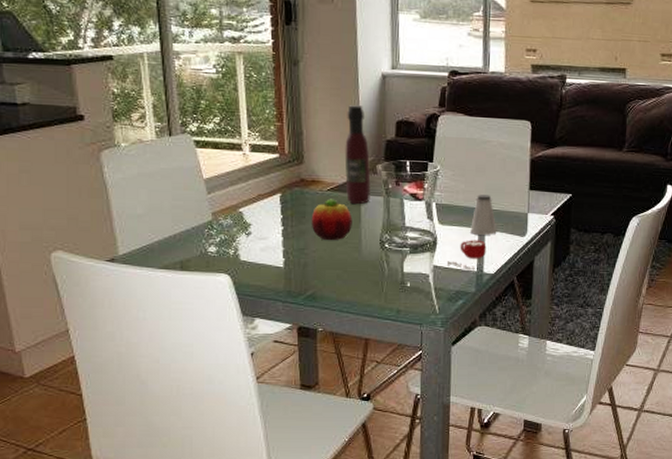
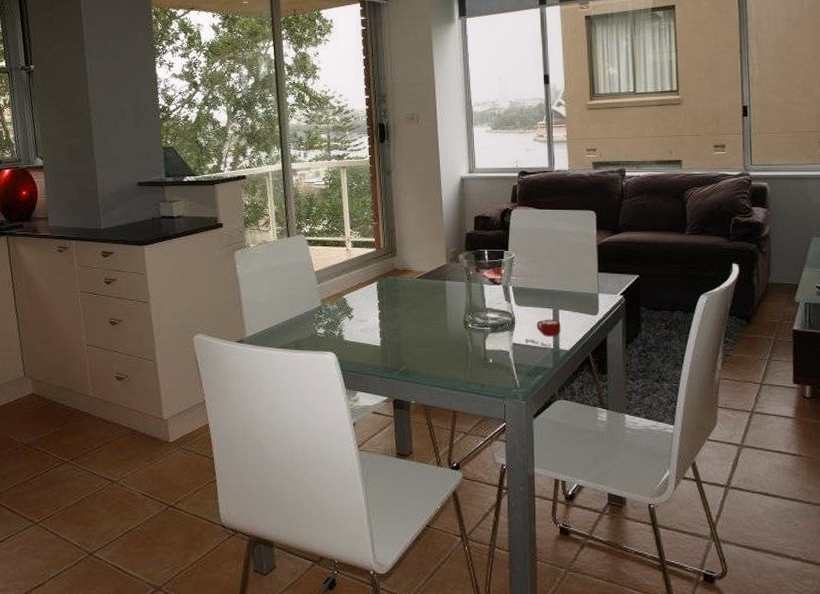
fruit: present [311,198,352,241] -> none [403,285,439,322]
wine bottle: present [345,105,371,205] -> none [431,205,454,290]
saltshaker: present [470,195,497,235] -> none [545,278,570,314]

